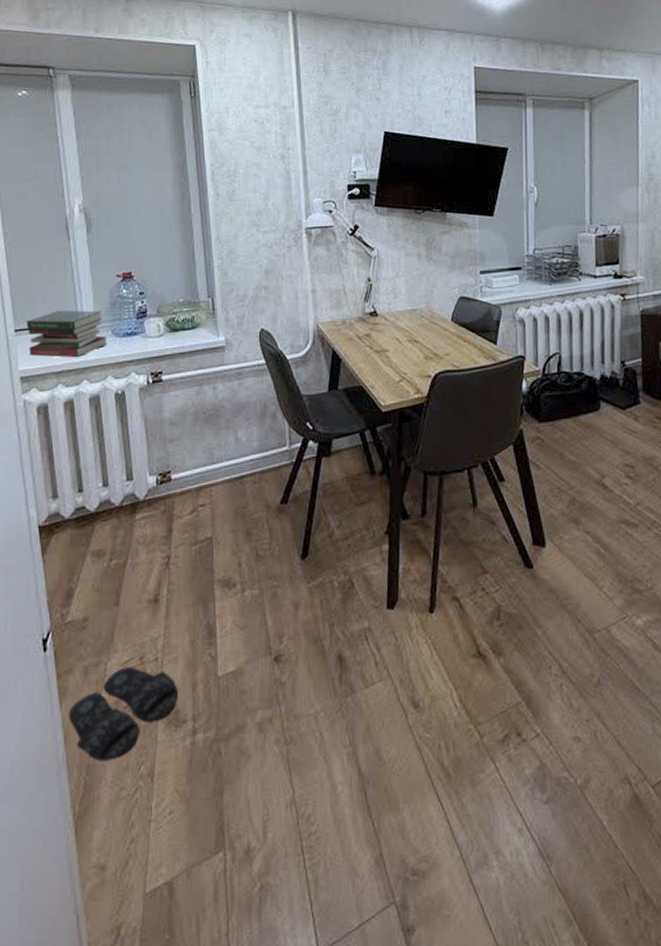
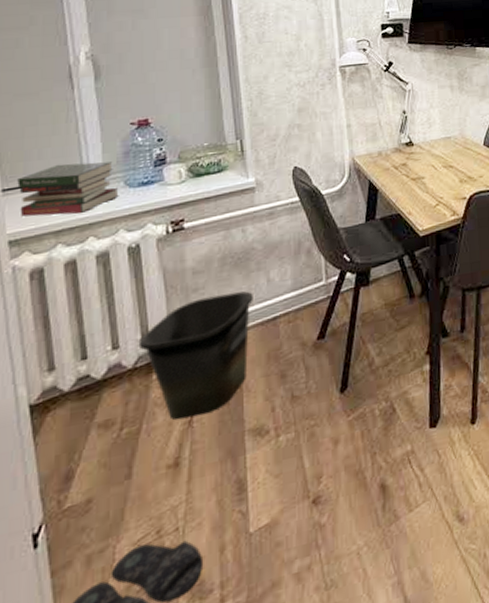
waste bin: none [124,447,223,560] -> present [138,291,253,420]

